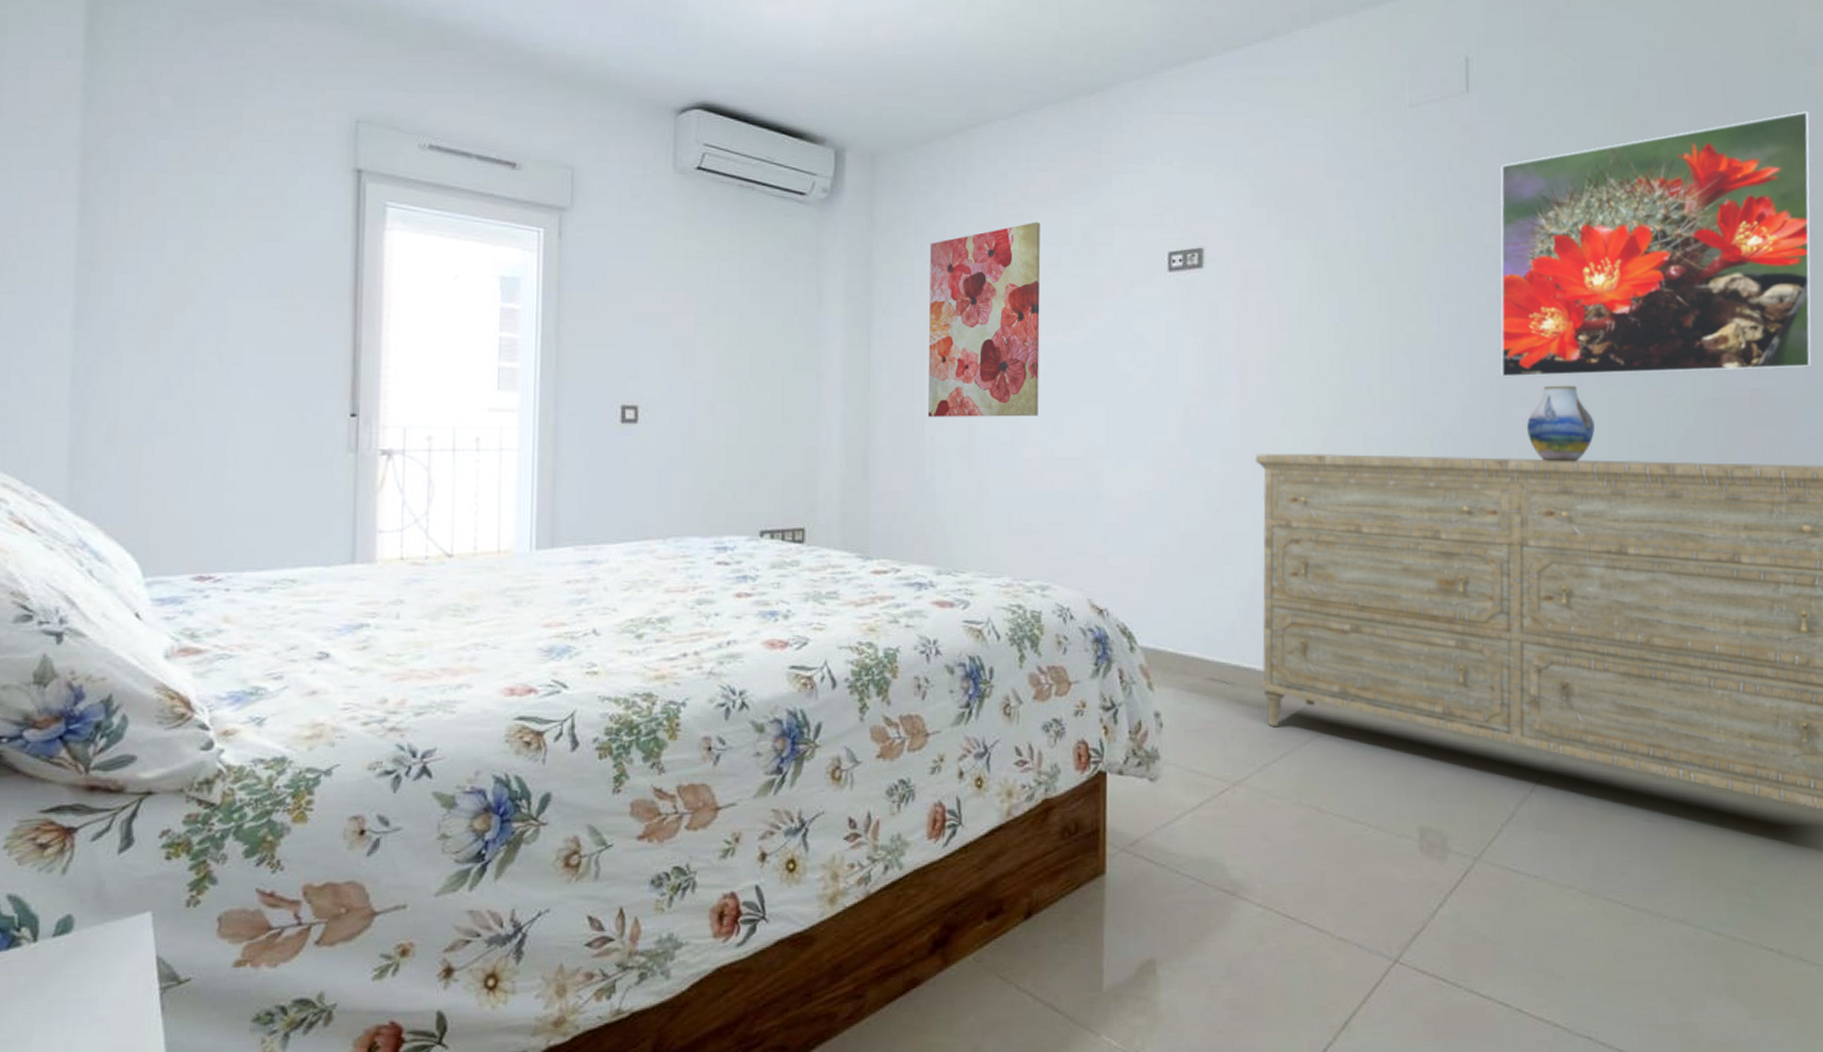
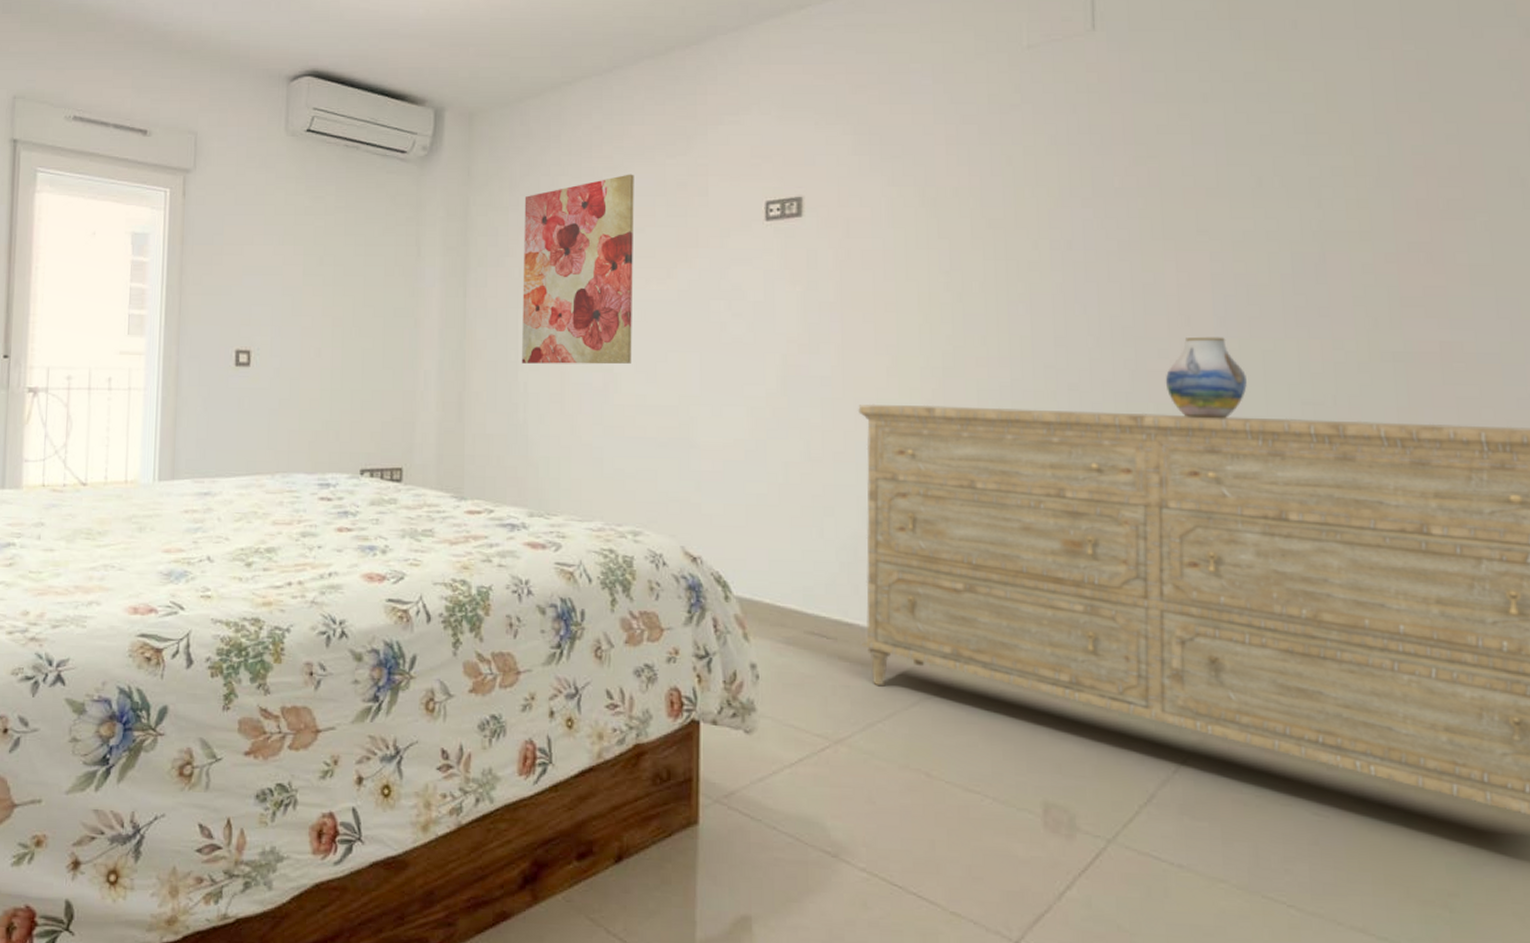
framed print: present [1500,111,1812,378] -> none [1132,36,1519,329]

